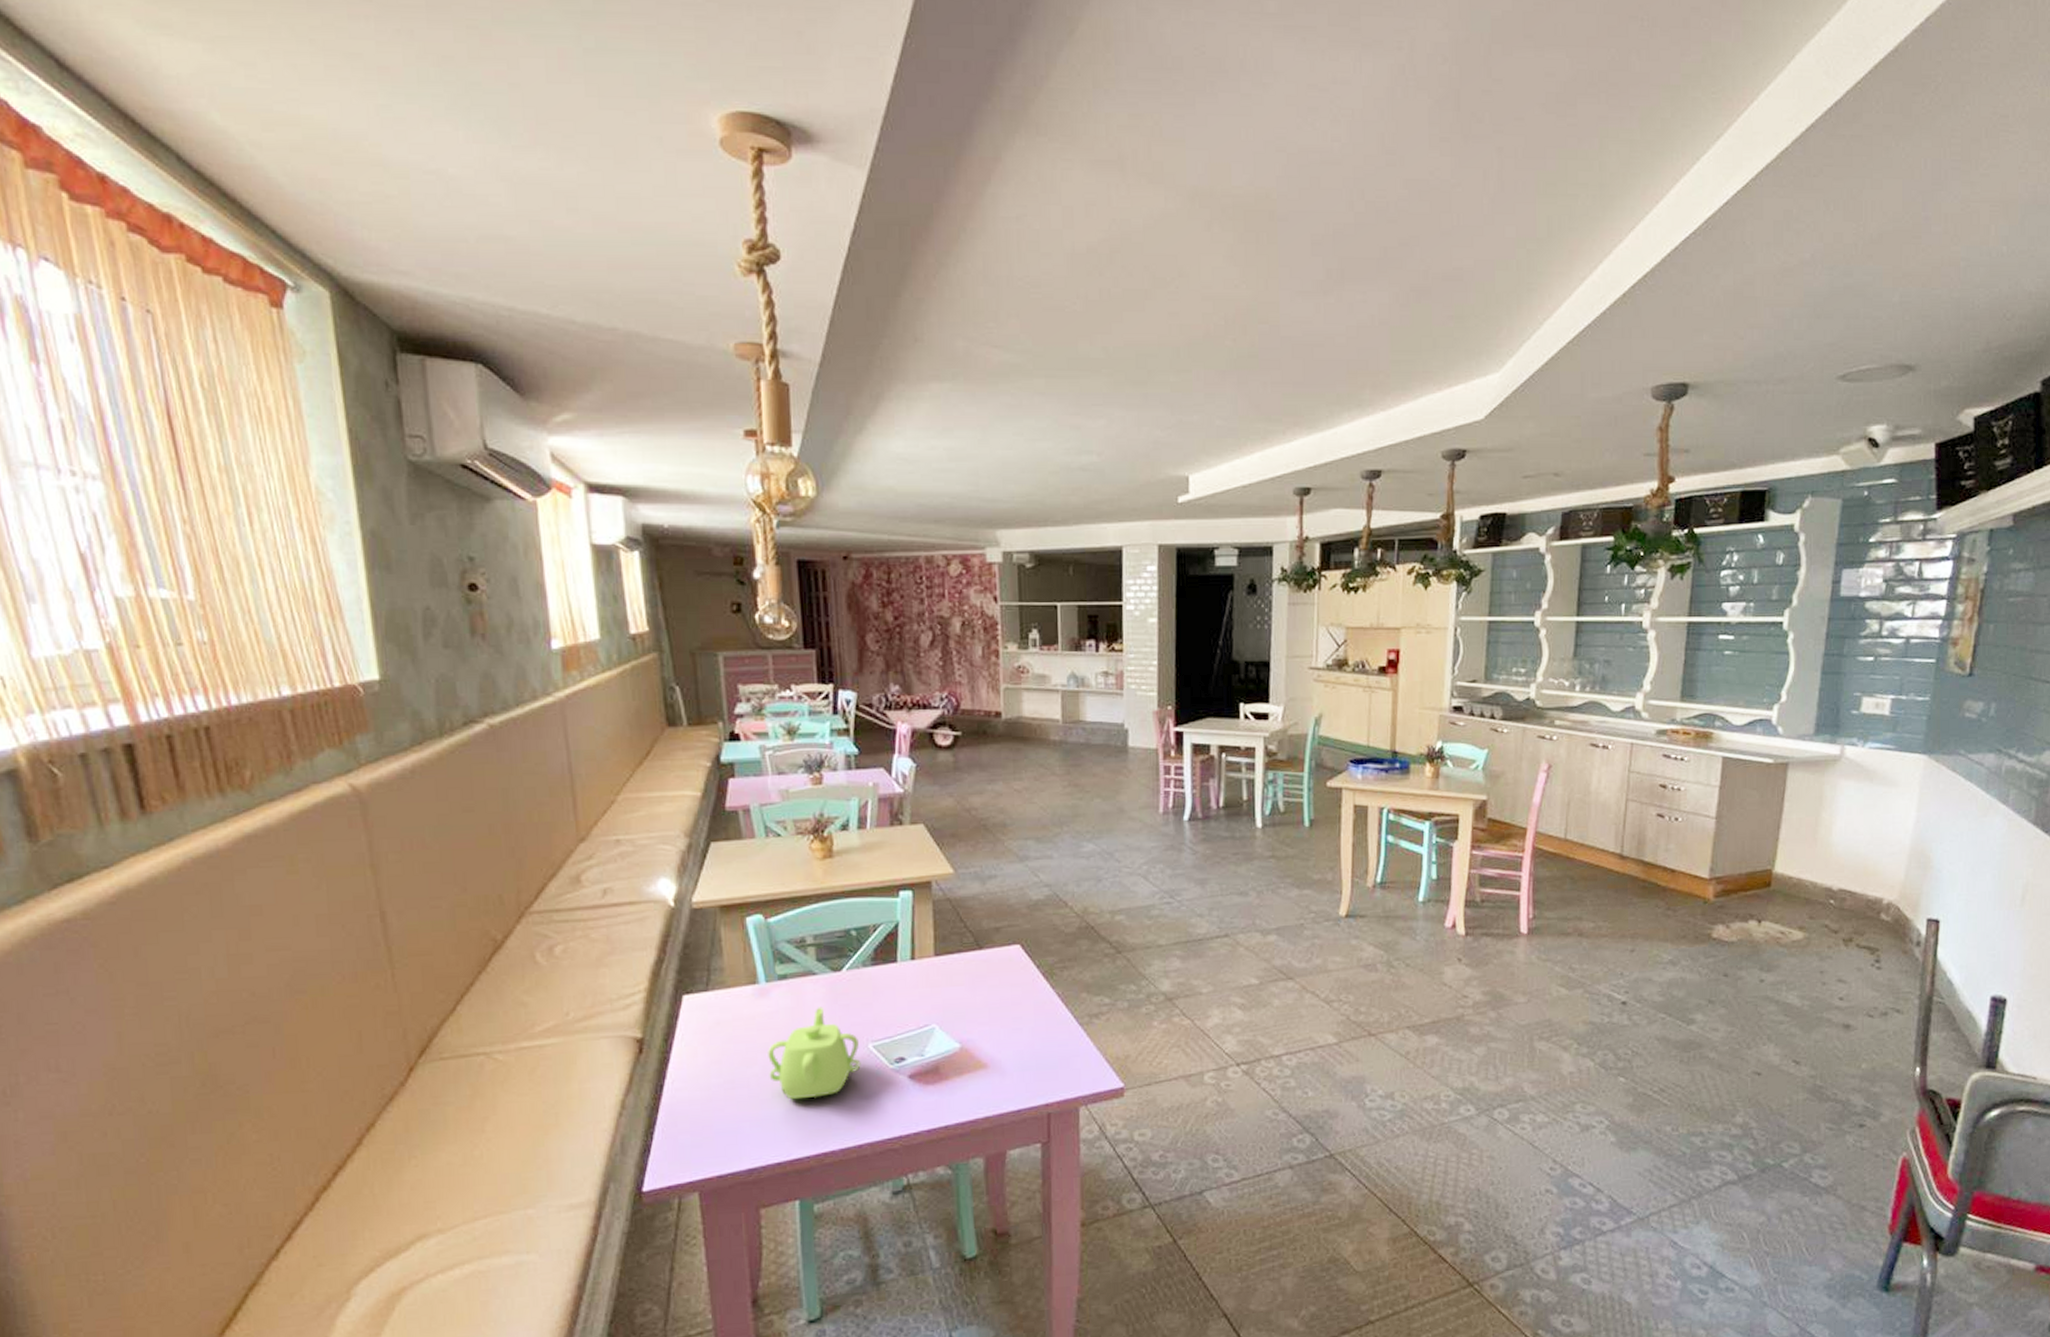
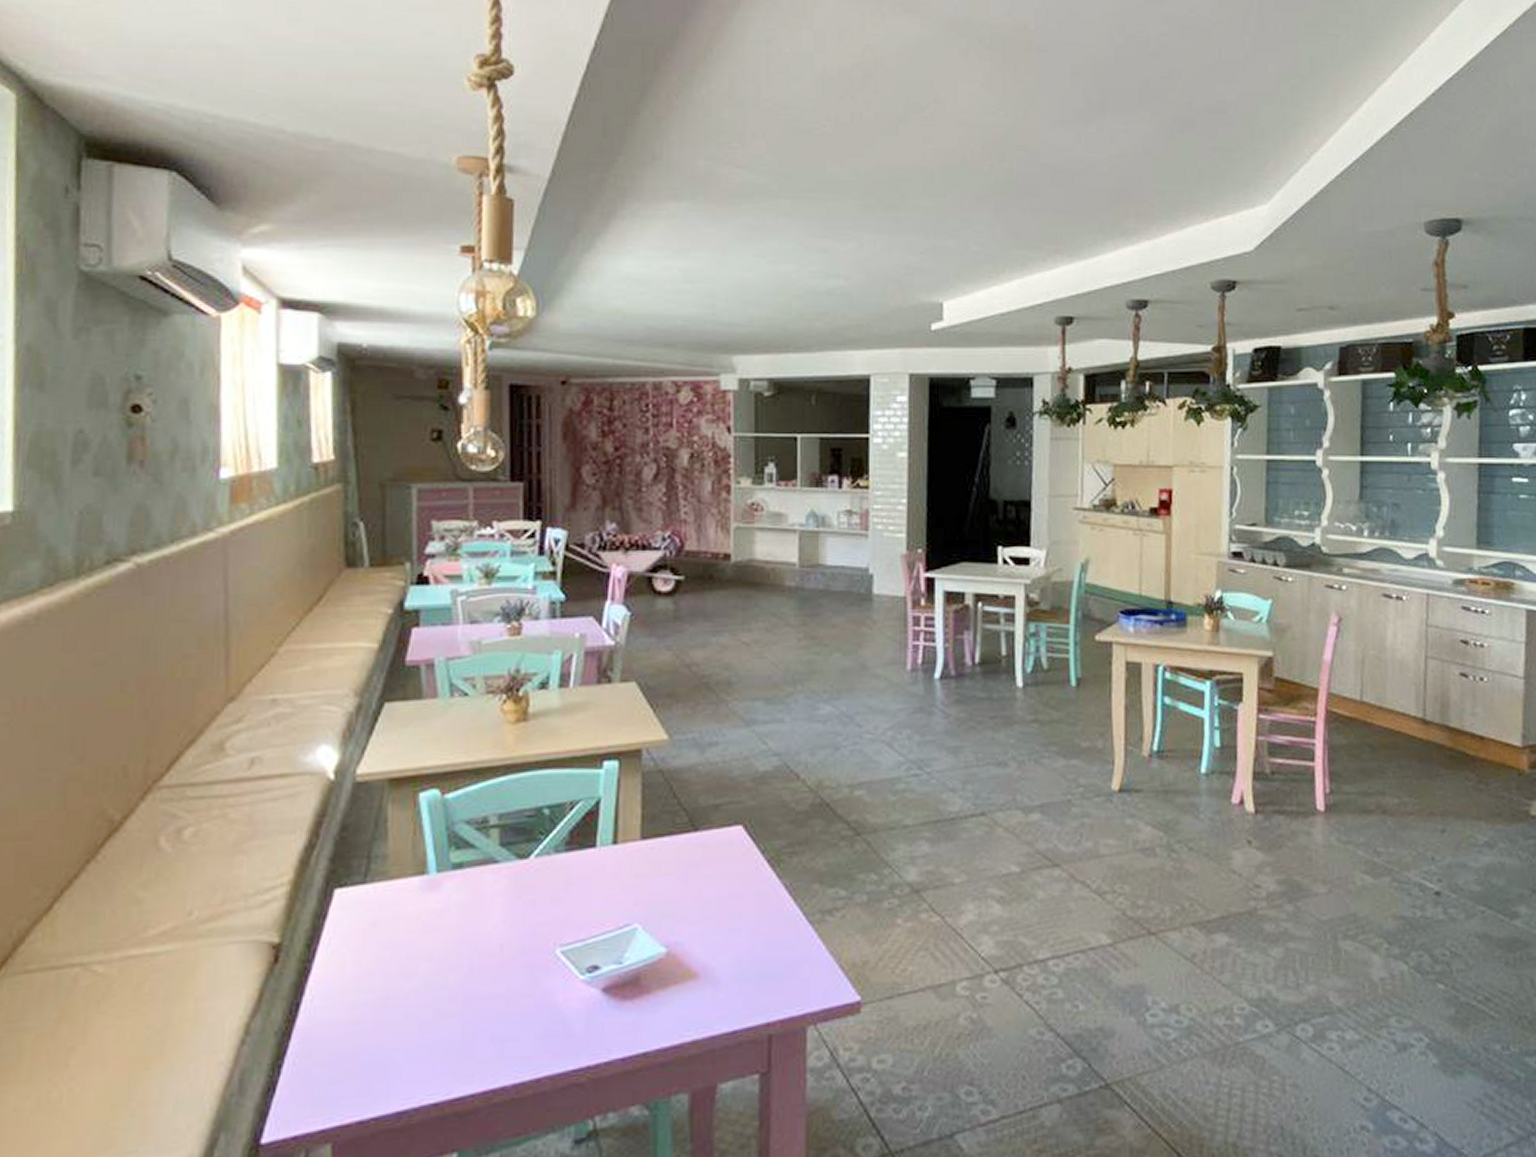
teapot: present [768,1007,861,1100] -> none [432,902,545,1021]

